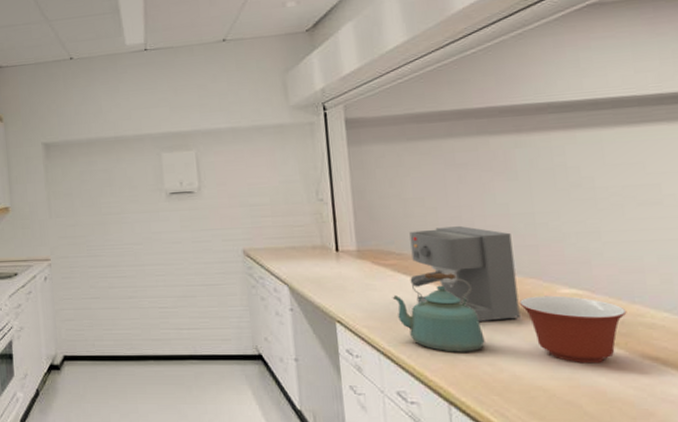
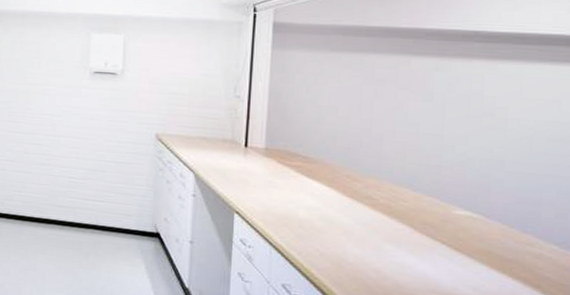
kettle: present [392,272,485,352] -> none [292,178,375,257]
coffee maker: present [409,226,520,321] -> none [312,137,417,233]
mixing bowl: present [519,295,627,362] -> none [413,213,517,283]

